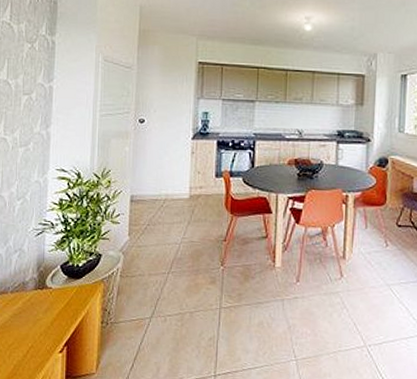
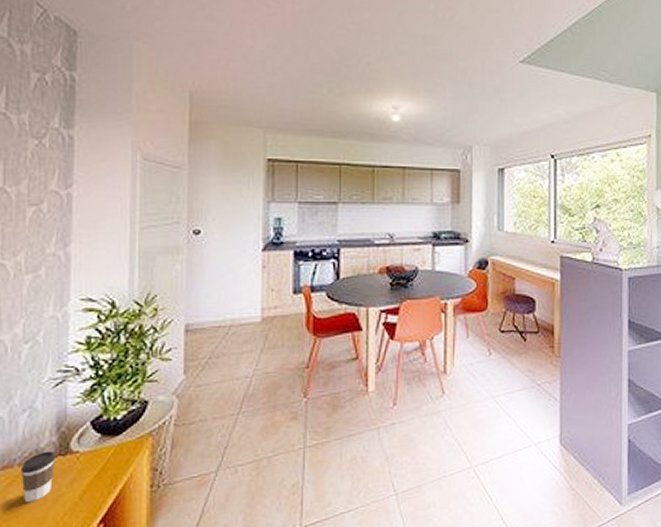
coffee cup: none [12,284,36,322] -> present [20,450,56,503]

